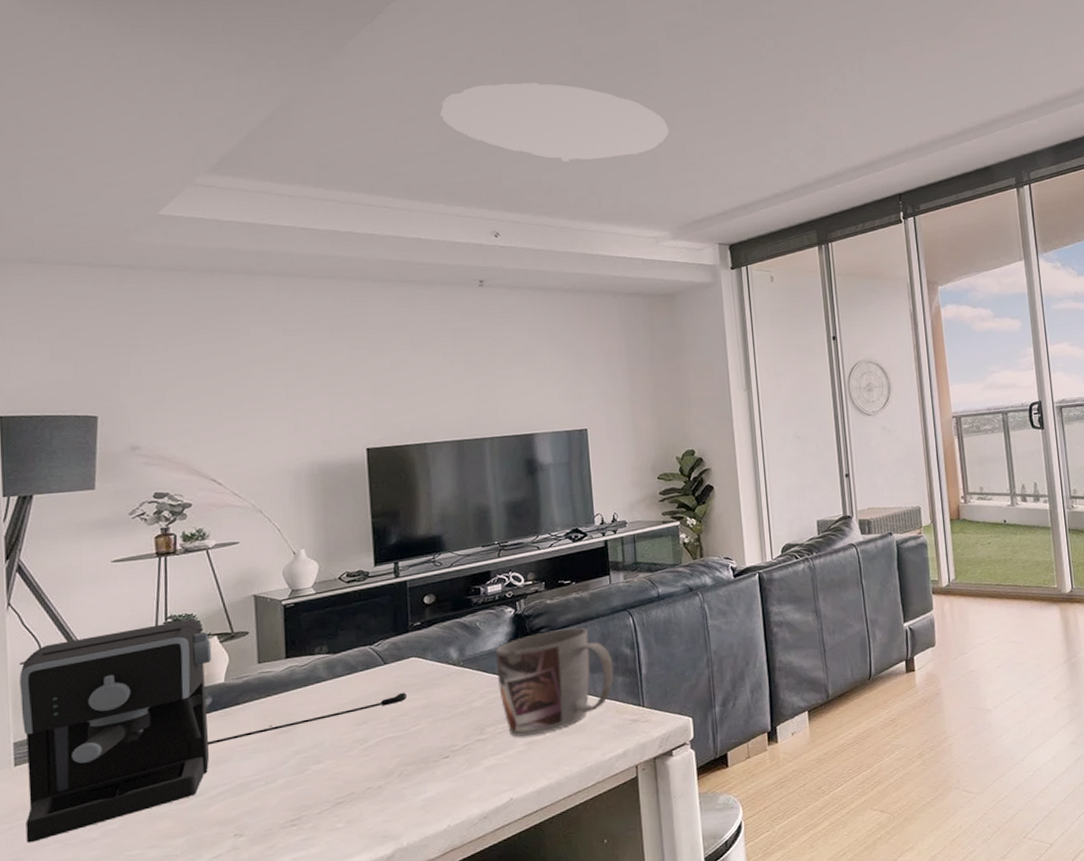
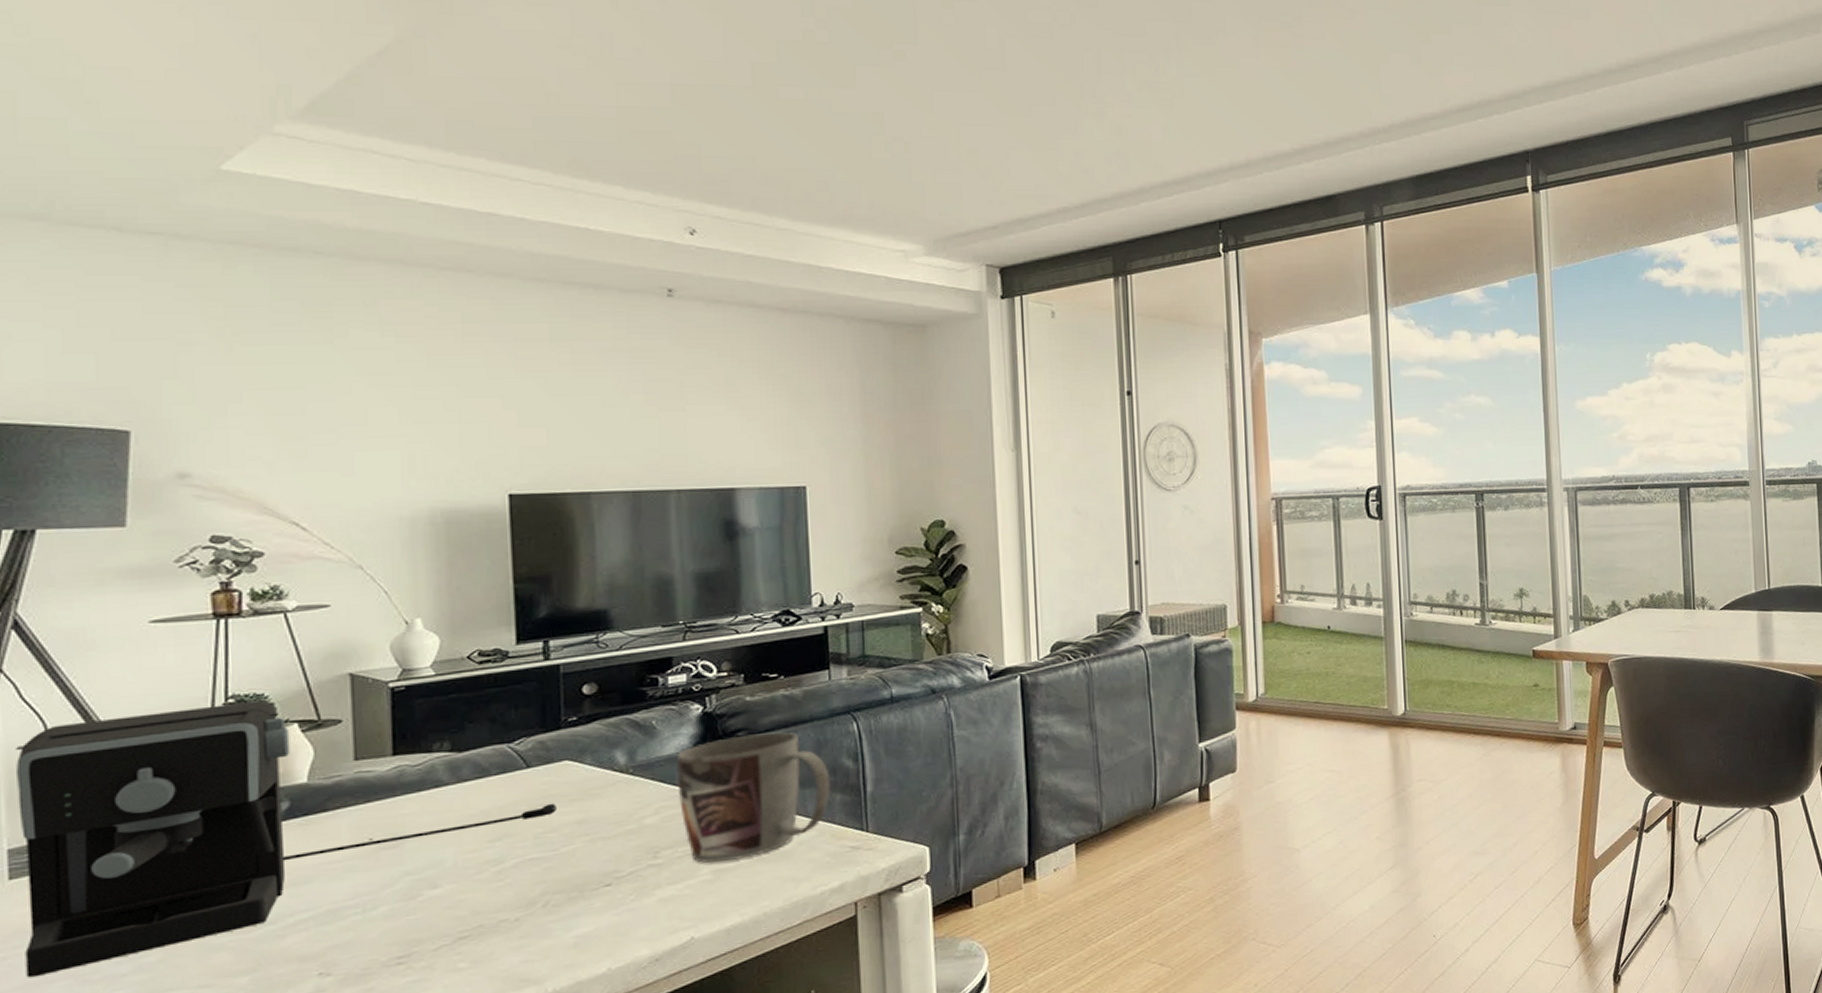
ceiling light: present [440,82,670,162] -> none [620,35,928,145]

